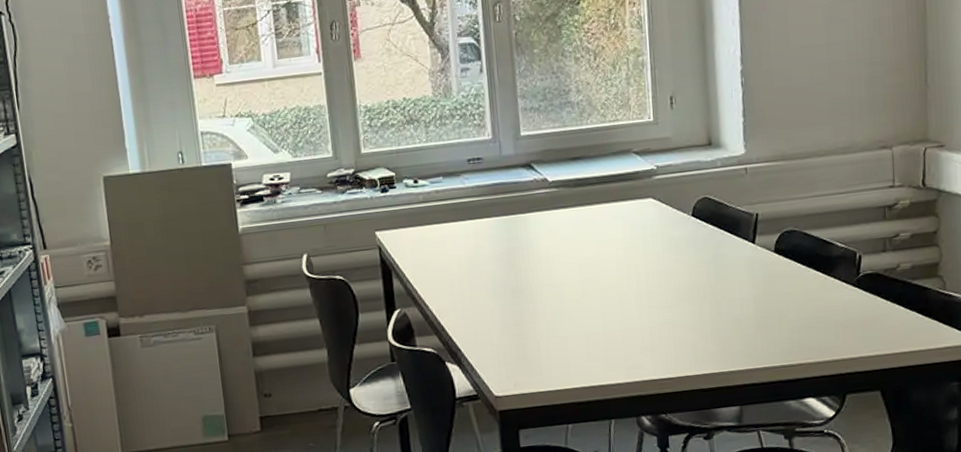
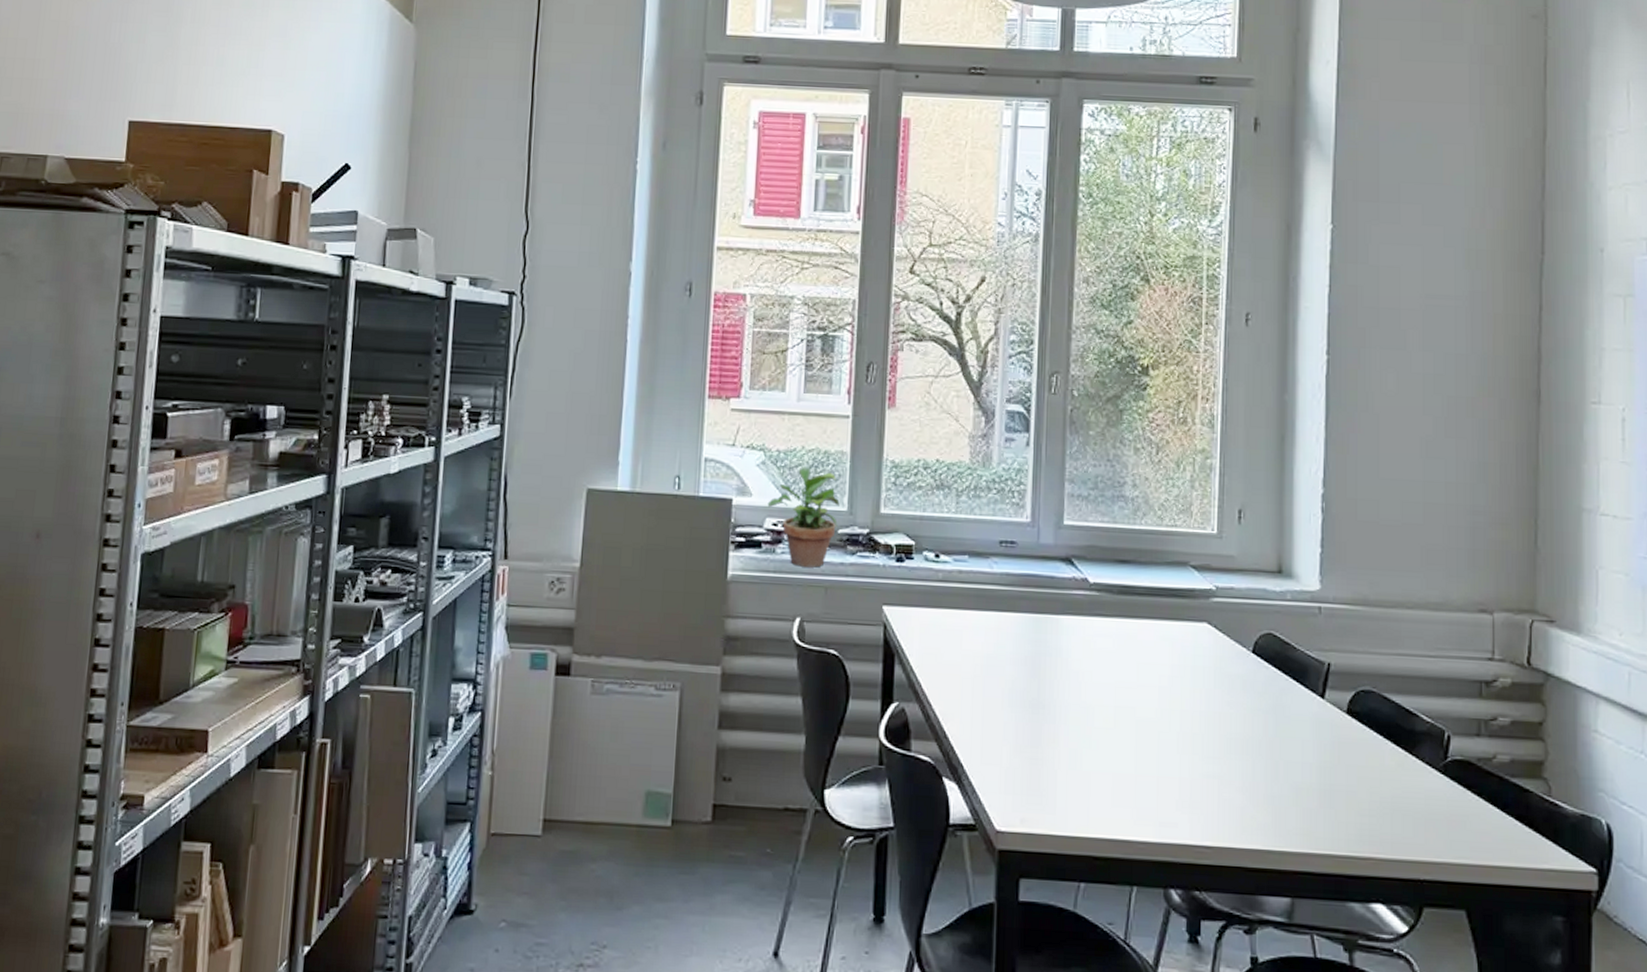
potted plant: none [262,124,327,212] -> present [767,467,840,568]

